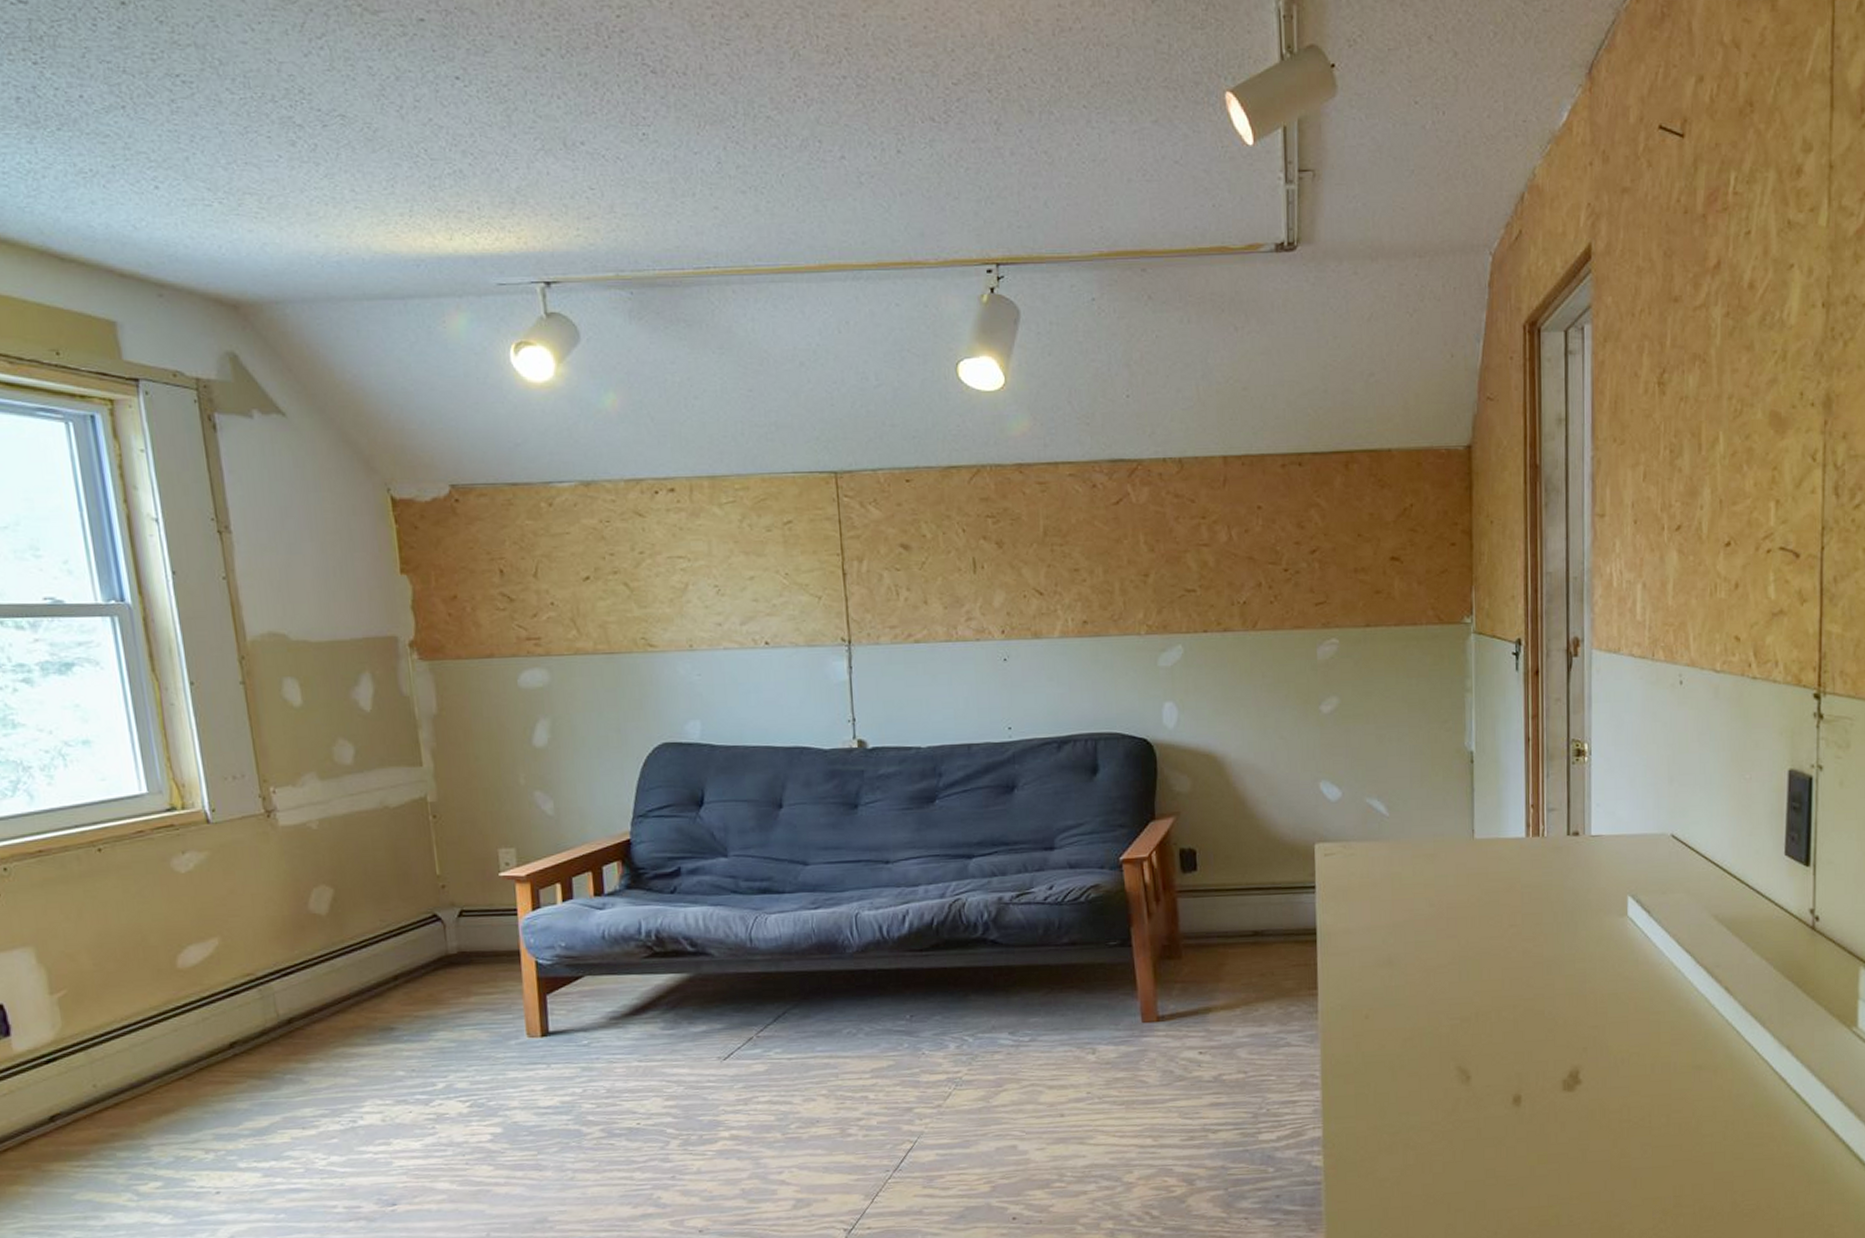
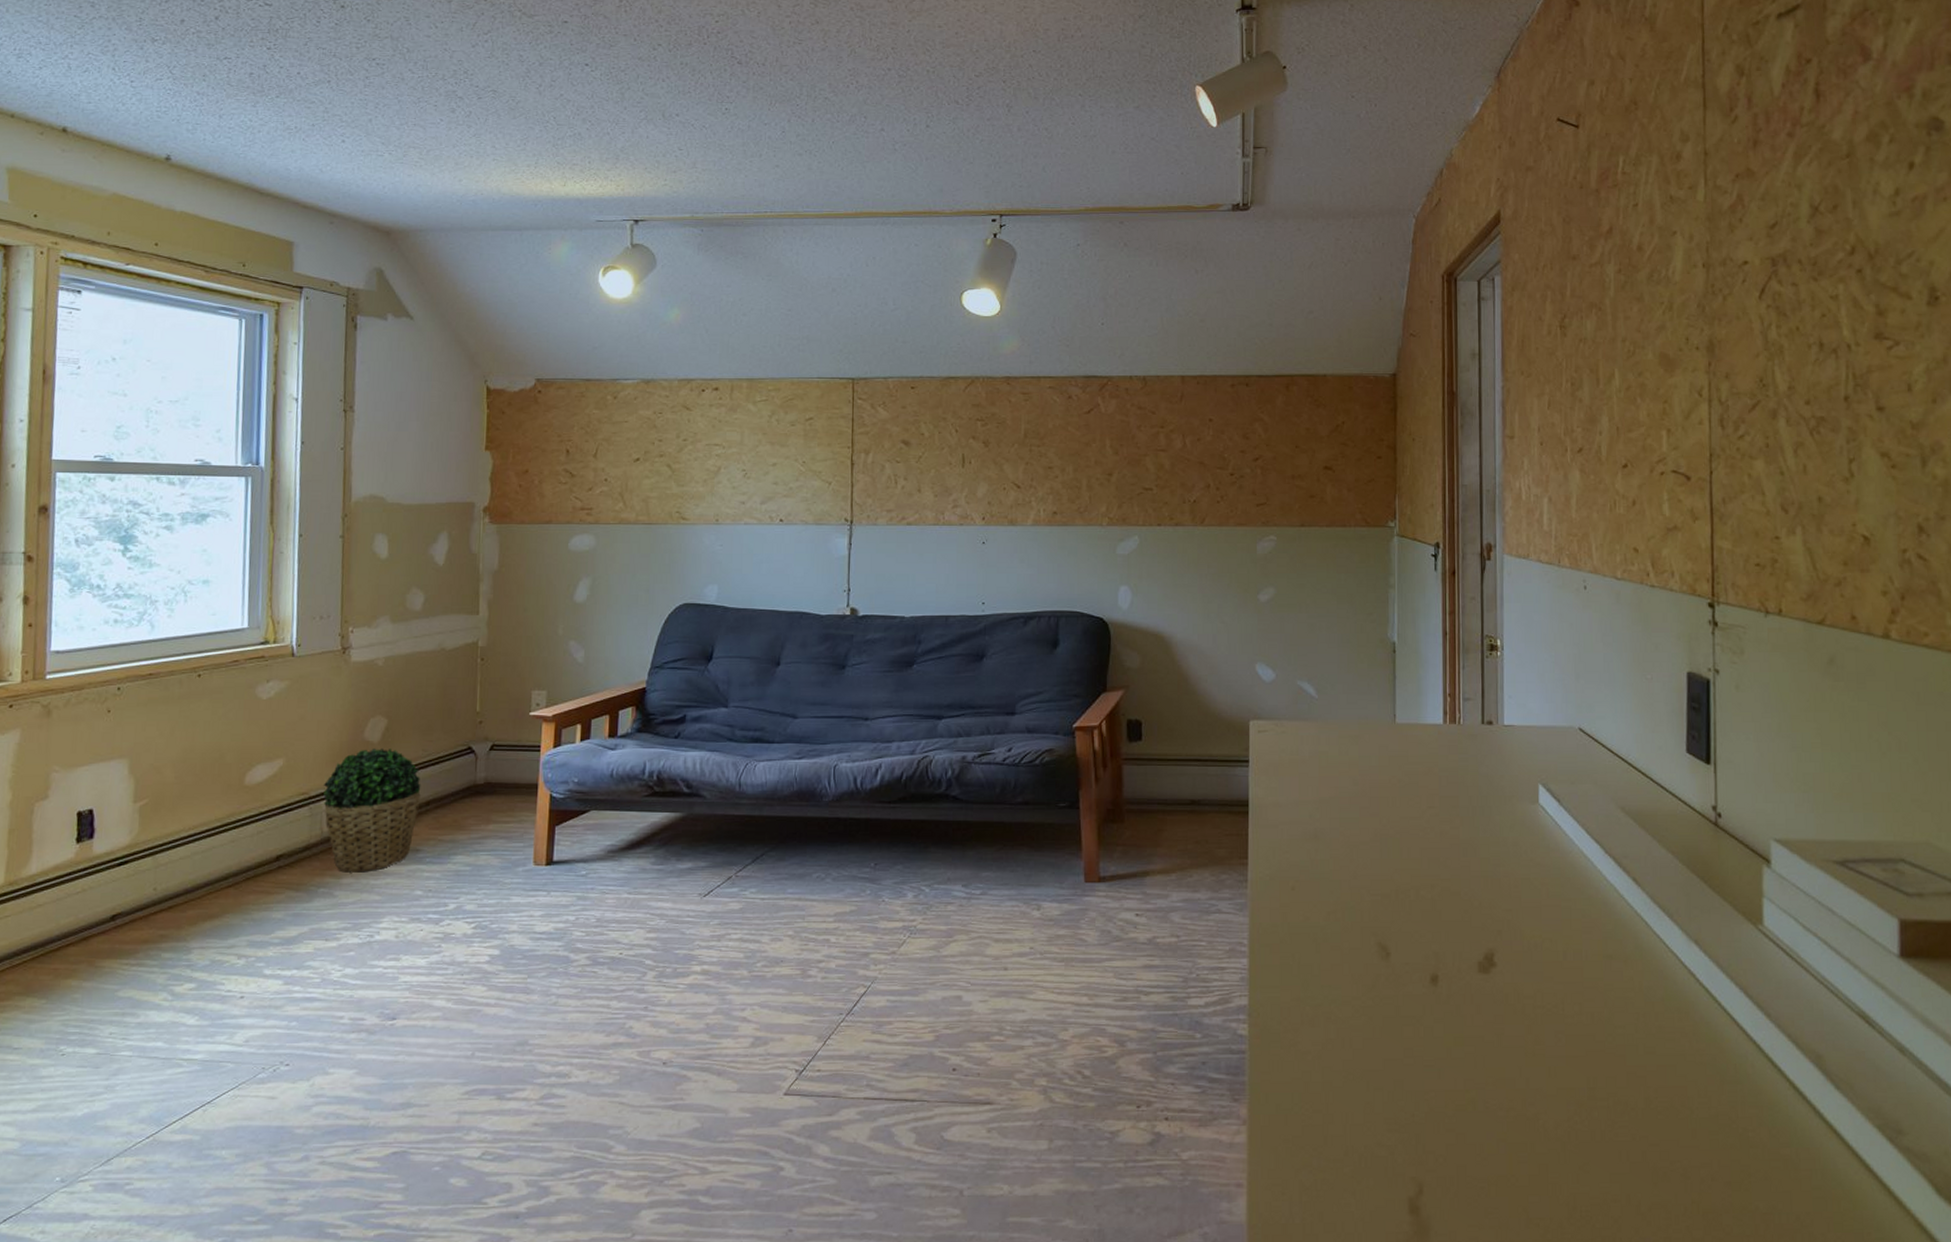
potted plant: none [270,920,386,1057] -> present [323,747,421,873]

